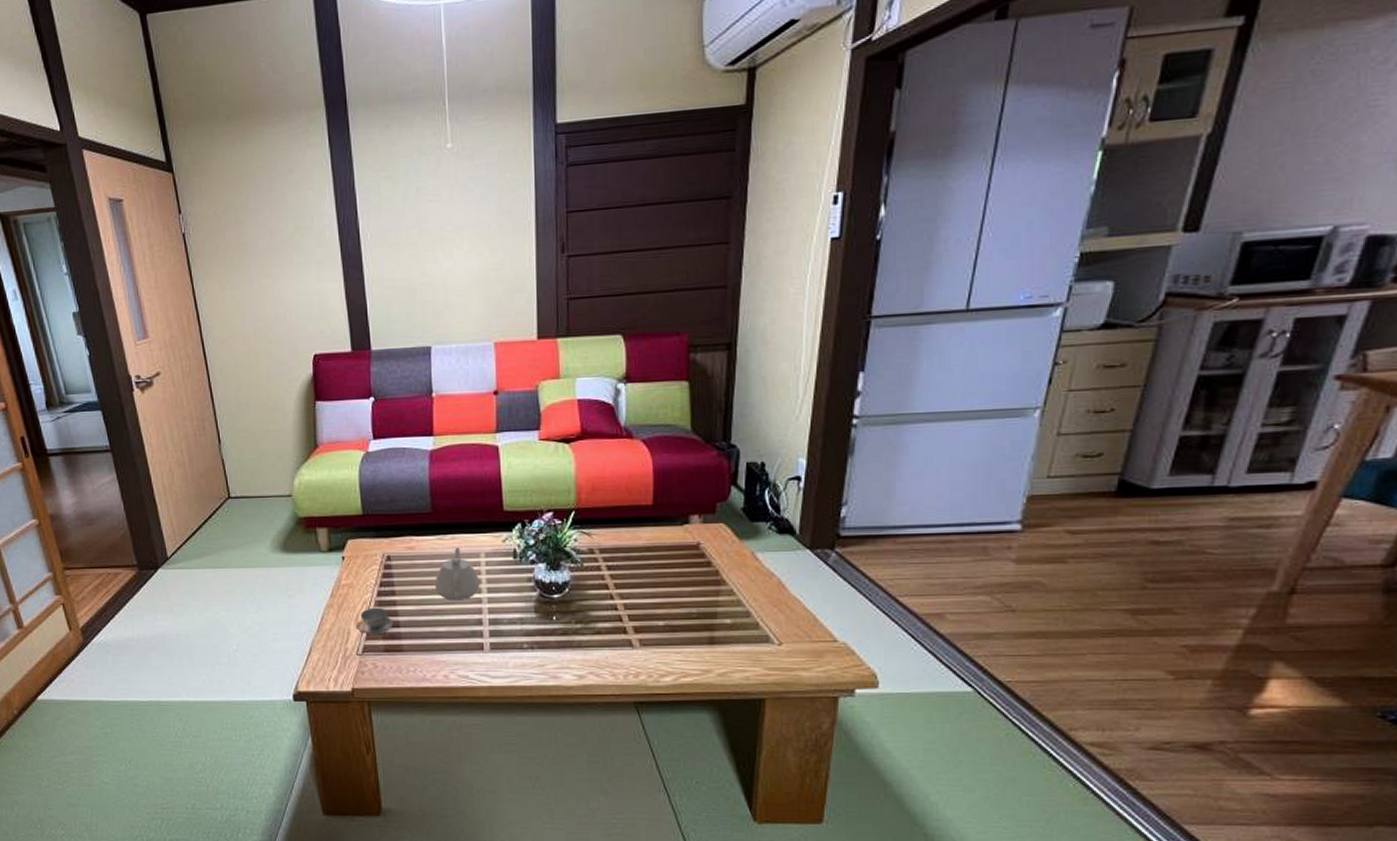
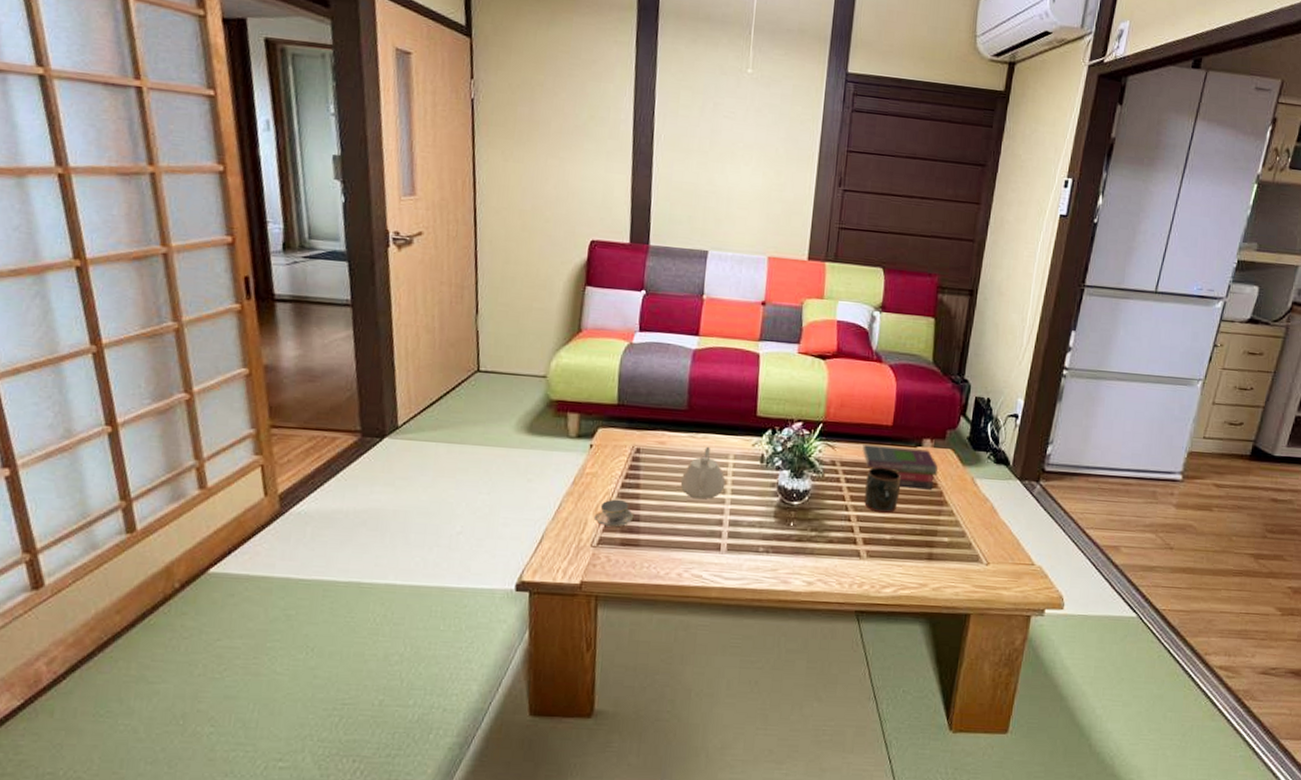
books: none [622,525,711,570] -> present [862,443,938,490]
mug: none [630,550,670,598] -> present [864,466,901,513]

